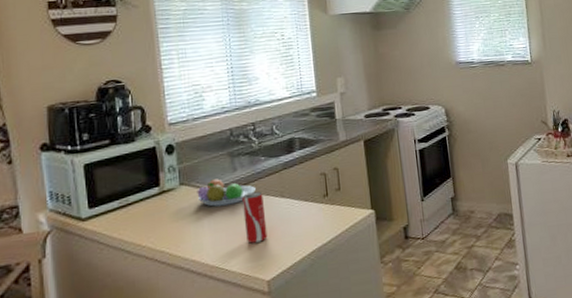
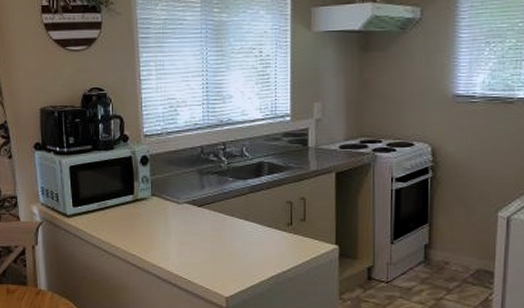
fruit bowl: present [197,179,256,207] -> none [167,194,221,220]
beverage can: present [242,191,268,244] -> none [208,211,229,260]

